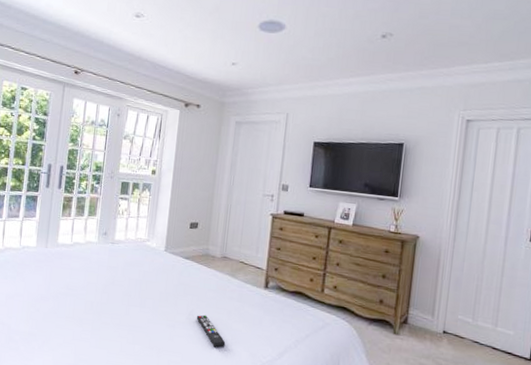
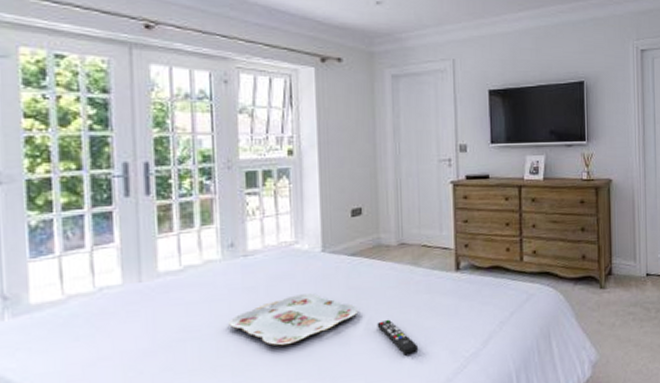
serving tray: none [95,279,184,316] -> present [229,293,357,346]

